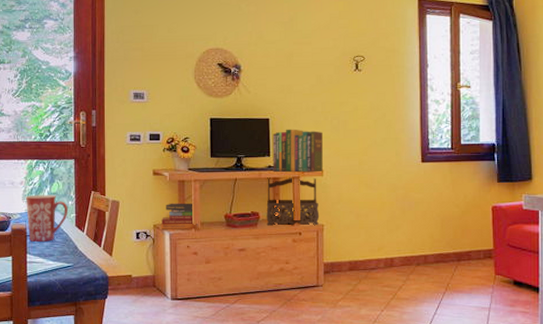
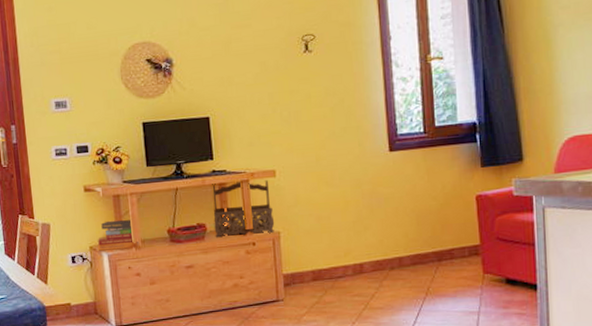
books: present [272,129,323,173] -> none [214,126,275,177]

